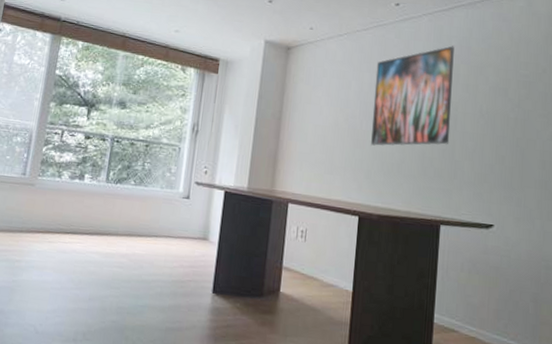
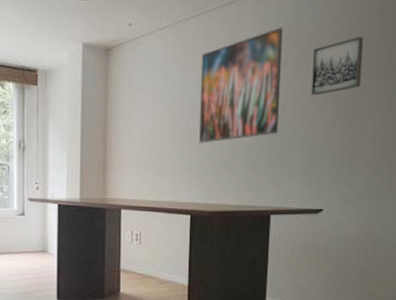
wall art: none [481,62,531,112] -> present [311,36,364,96]

